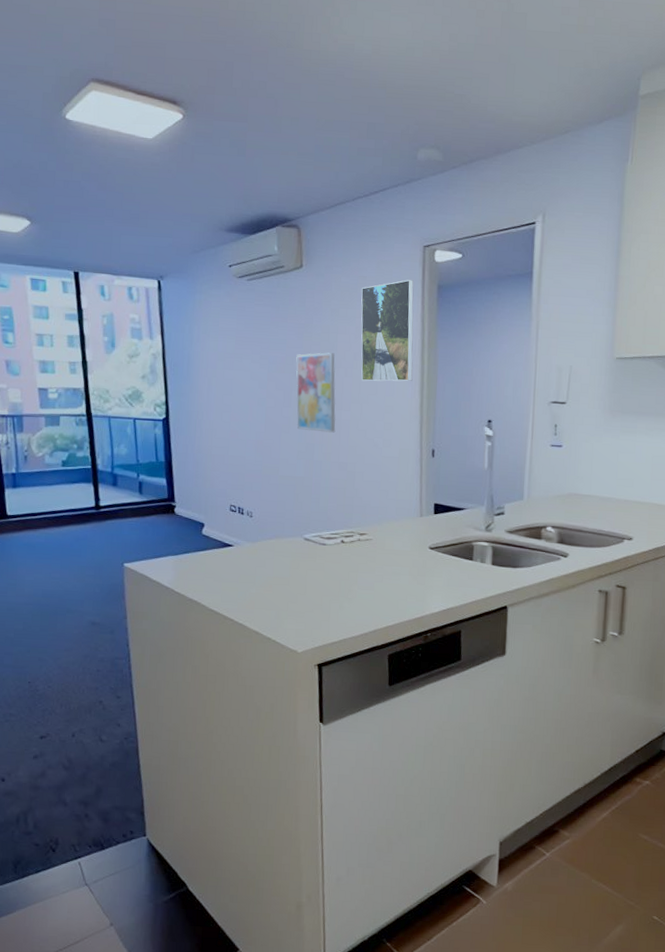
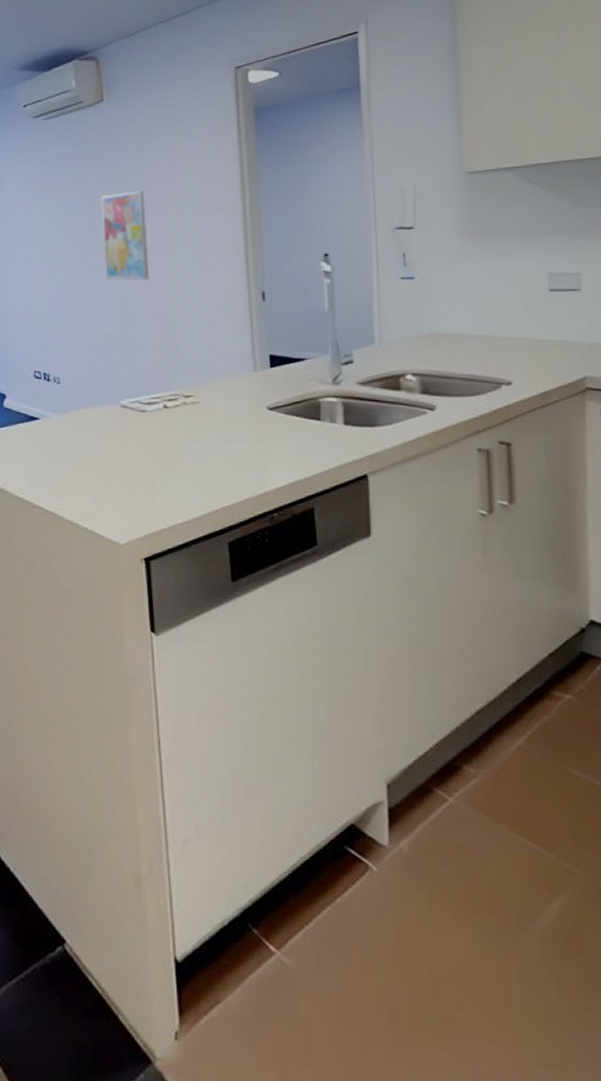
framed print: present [361,280,414,382] -> none [169,105,234,220]

